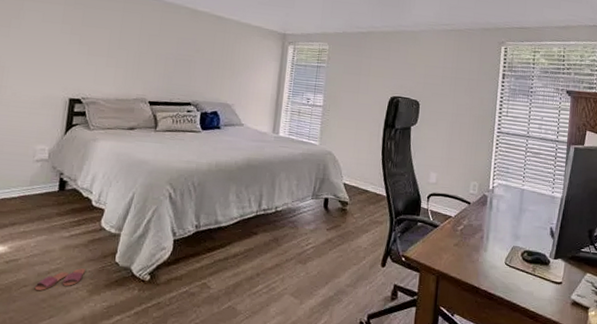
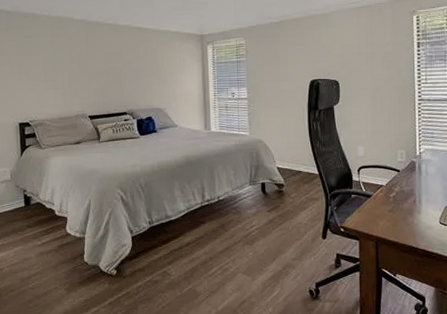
slippers: present [34,268,86,291] -> none [20,270,61,294]

